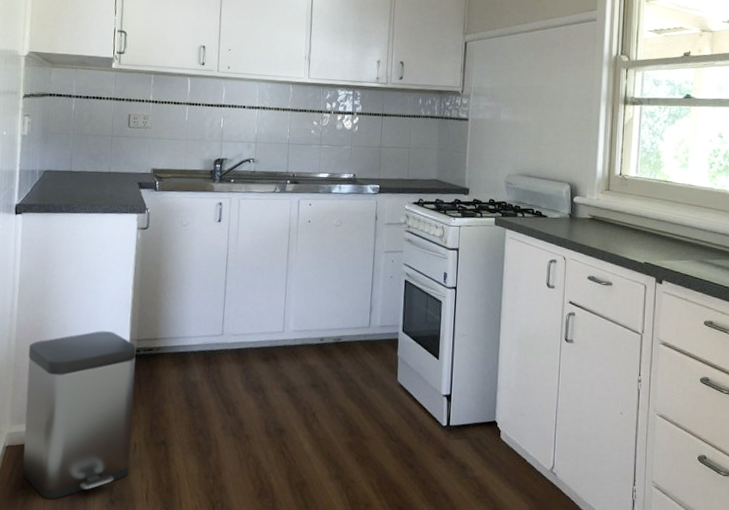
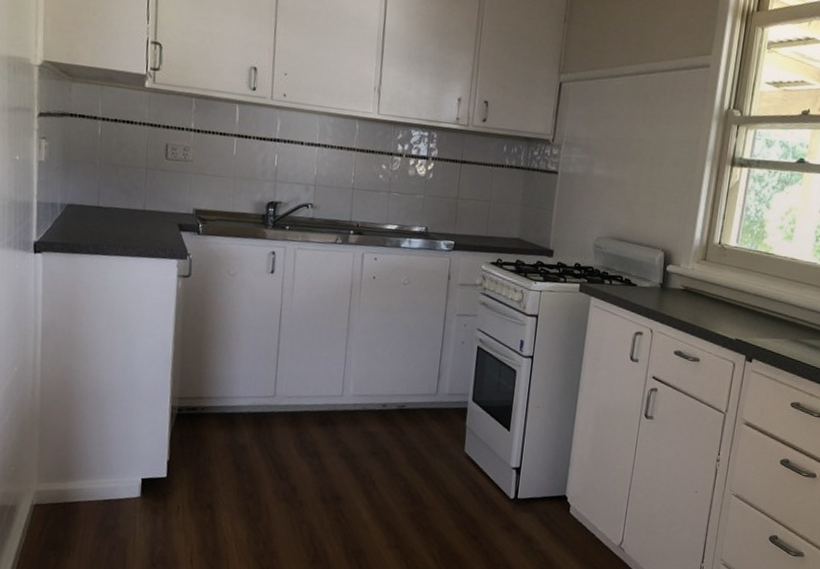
pedal bin: present [22,331,137,500] -> none [53,386,178,561]

